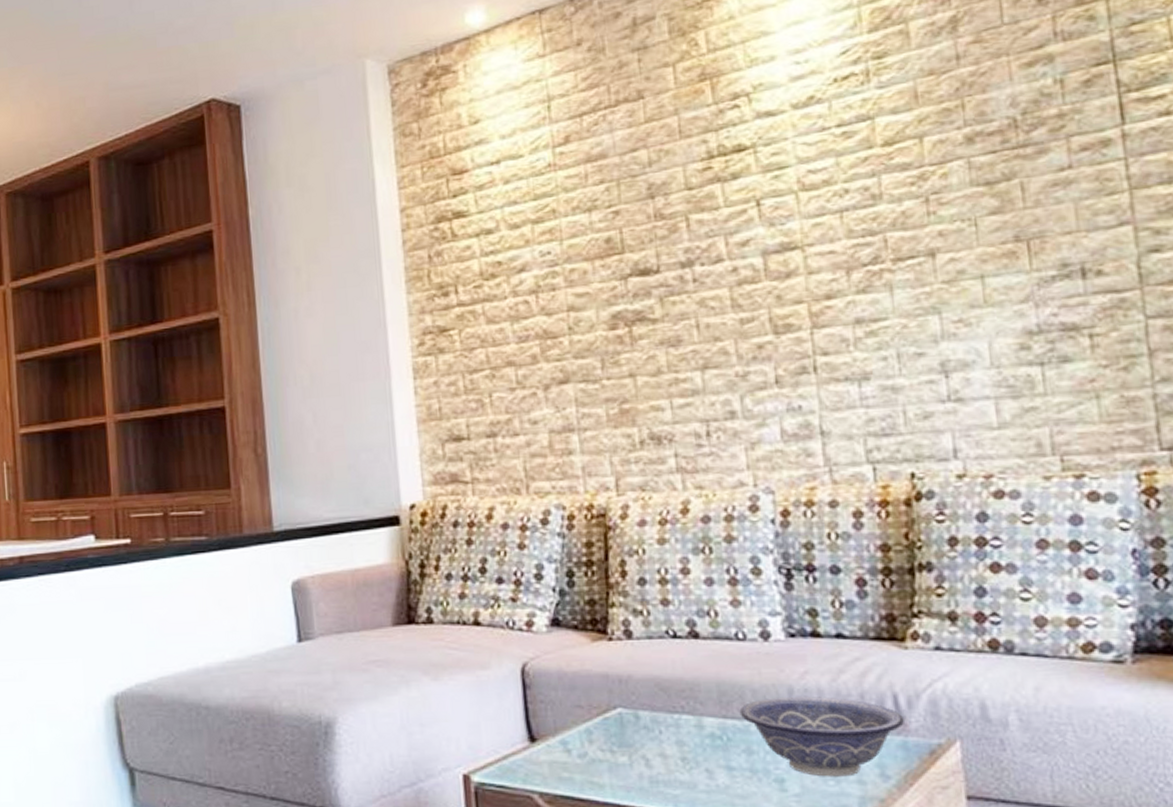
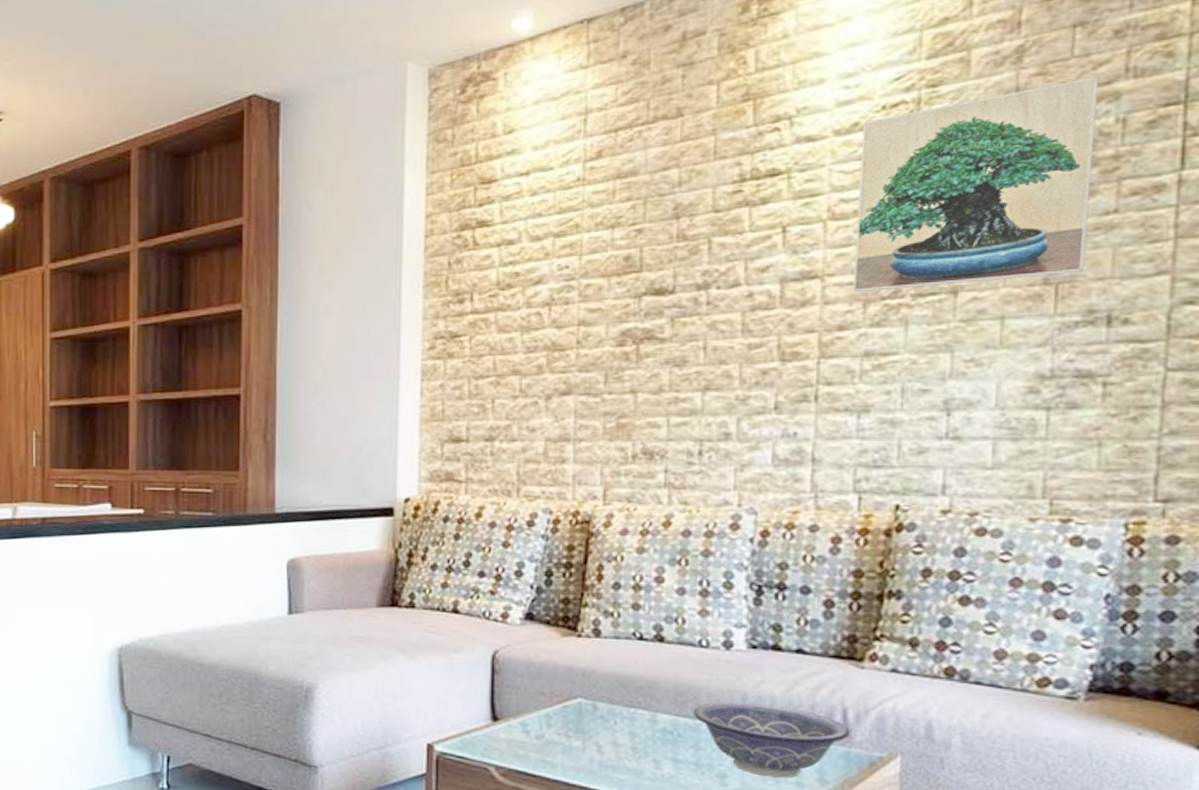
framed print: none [818,41,1051,261] -> present [853,77,1099,293]

